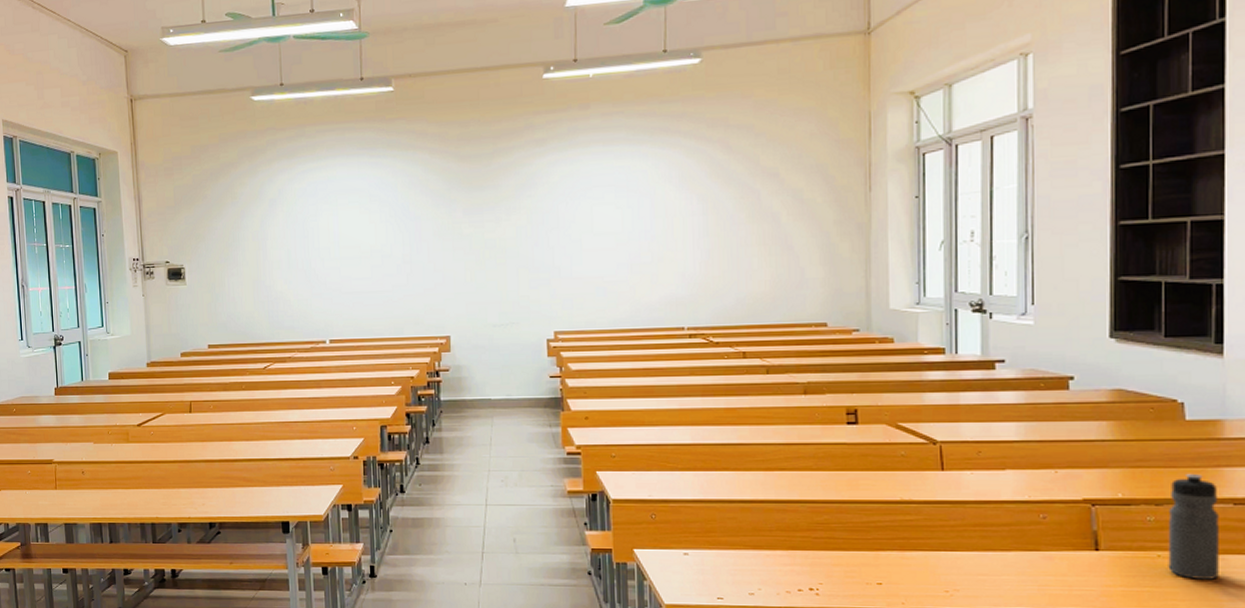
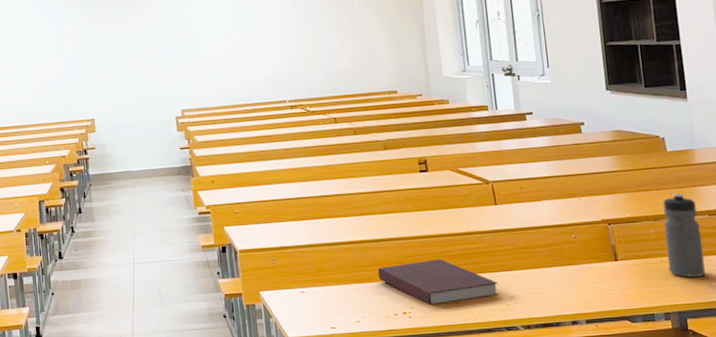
notebook: none [782,529,935,584] -> present [377,259,499,306]

